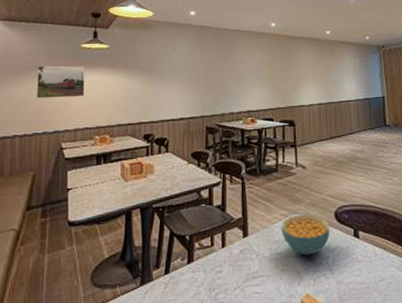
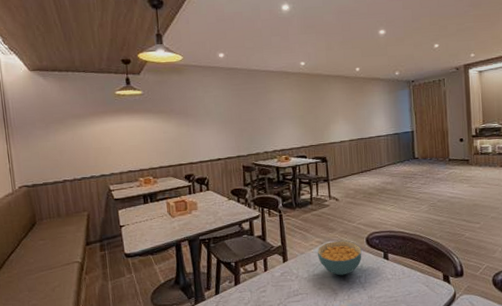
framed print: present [37,65,85,99] -> none [77,112,125,145]

